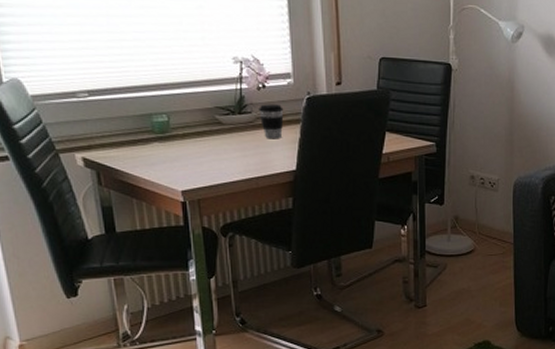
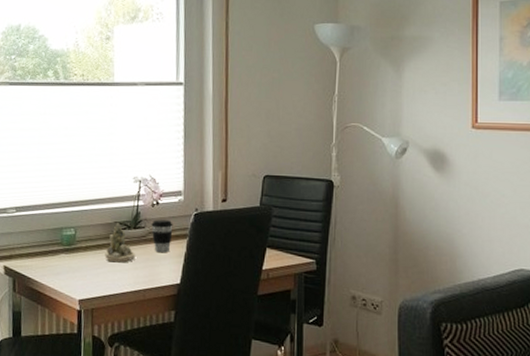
succulent planter: none [207,108,243,151] -> present [105,223,135,263]

